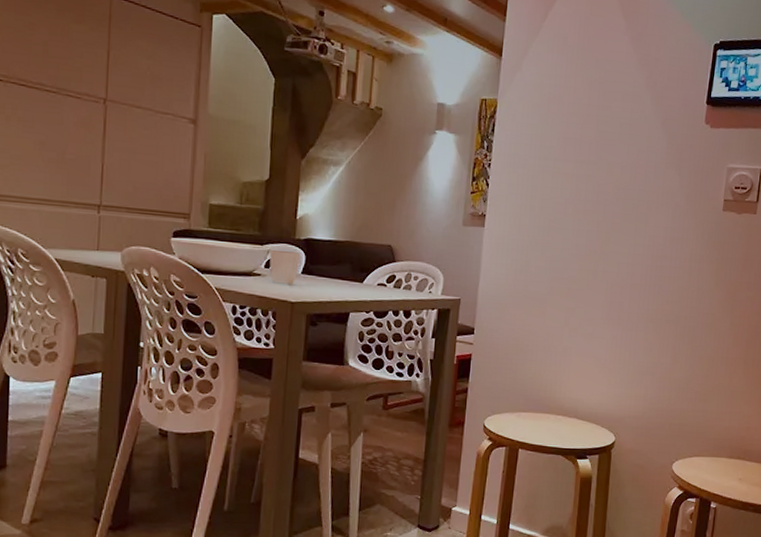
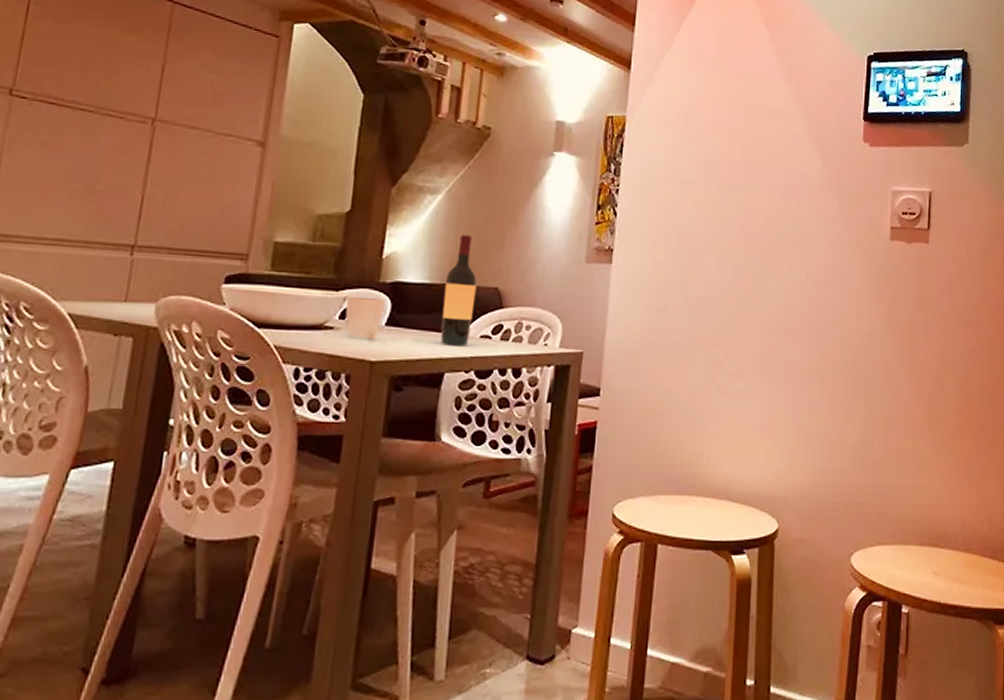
wine bottle: none [345,200,374,292] -> present [440,234,478,347]

